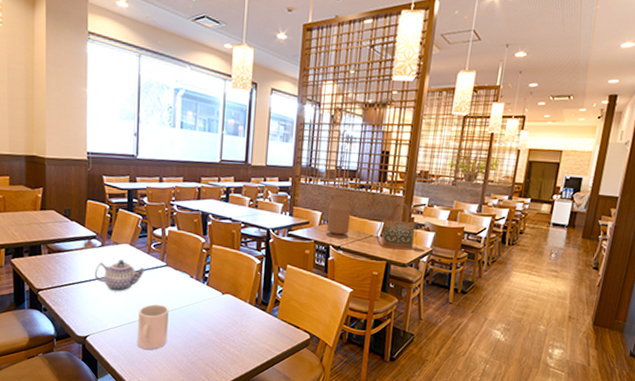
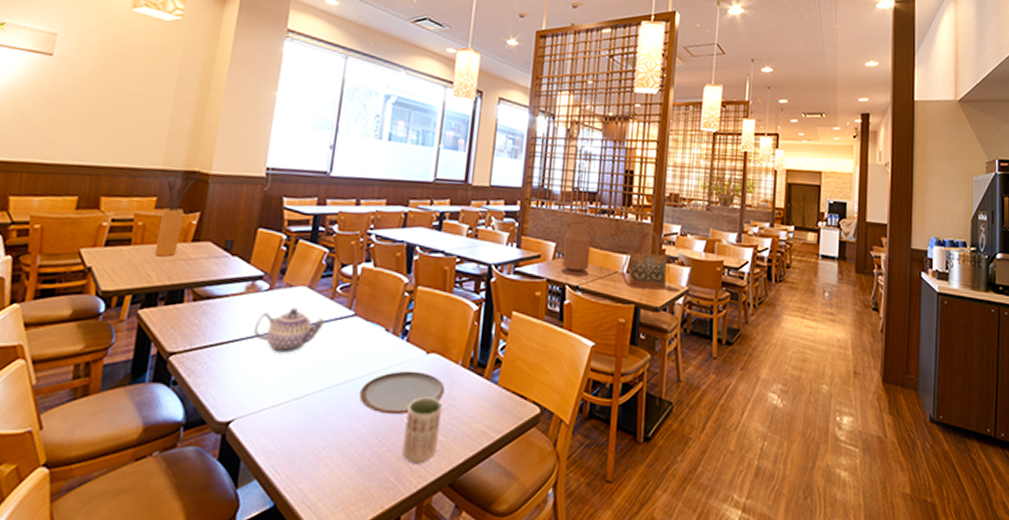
vase: none [12,155,38,222] -> present [155,170,200,257]
cup: present [136,304,169,350] -> none [301,369,353,439]
plate: none [175,306,238,336] -> present [359,370,445,415]
cup: none [209,324,236,369] -> present [402,397,442,464]

